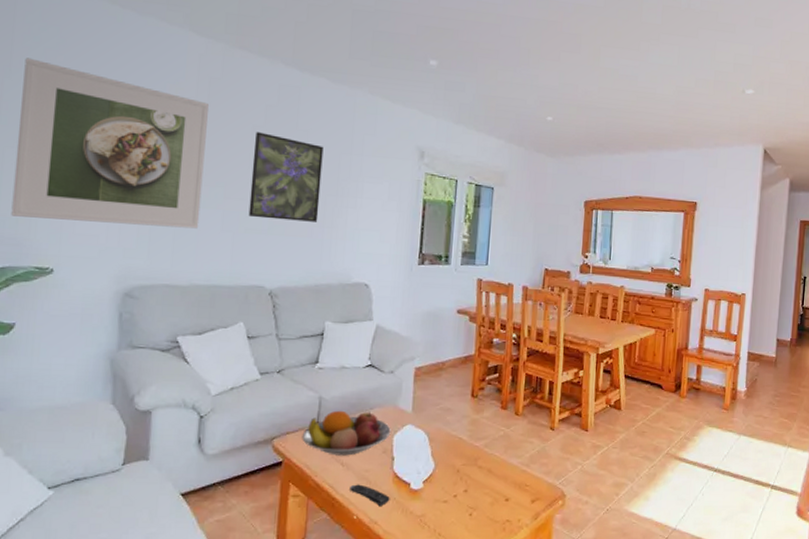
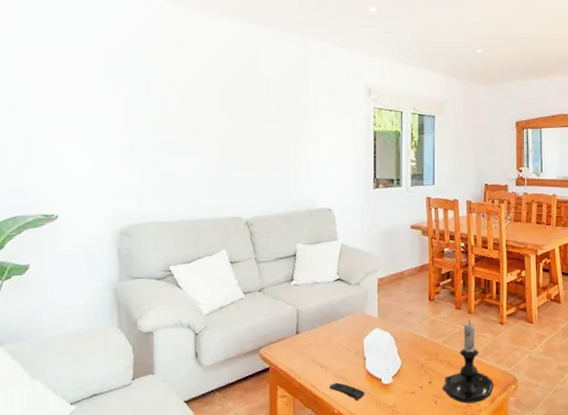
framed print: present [11,58,210,229] -> none [16,32,180,172]
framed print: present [248,132,324,222] -> none [222,82,283,158]
fruit bowl: present [302,410,391,456] -> none [284,319,361,360]
candle holder: none [479,422,539,518] -> present [442,319,495,404]

